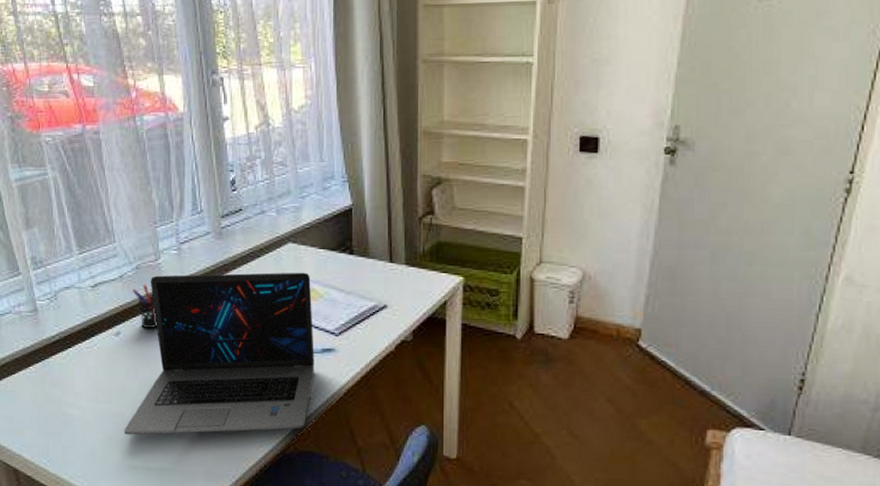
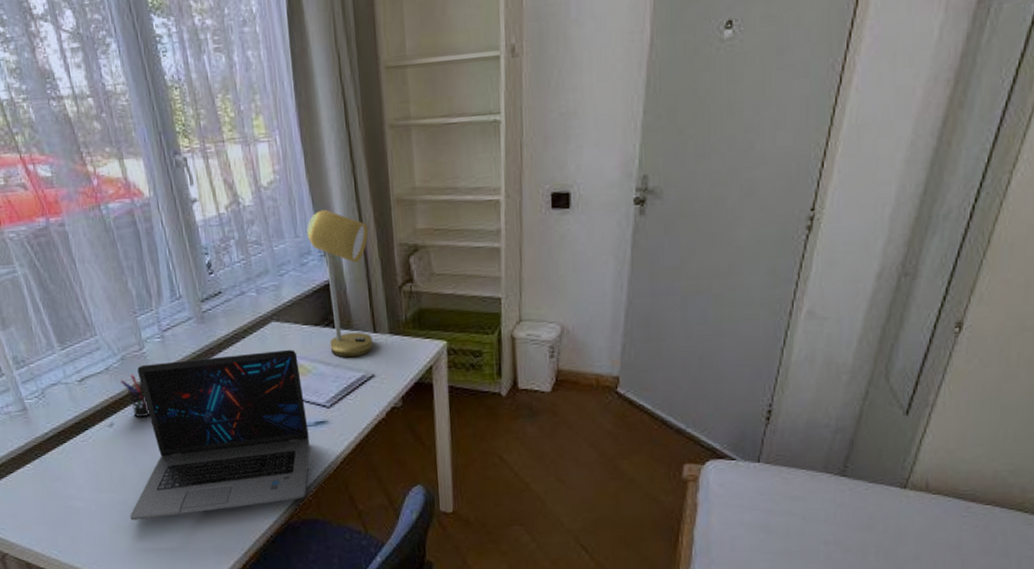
desk lamp: none [332,136,393,286] -> present [307,209,373,358]

